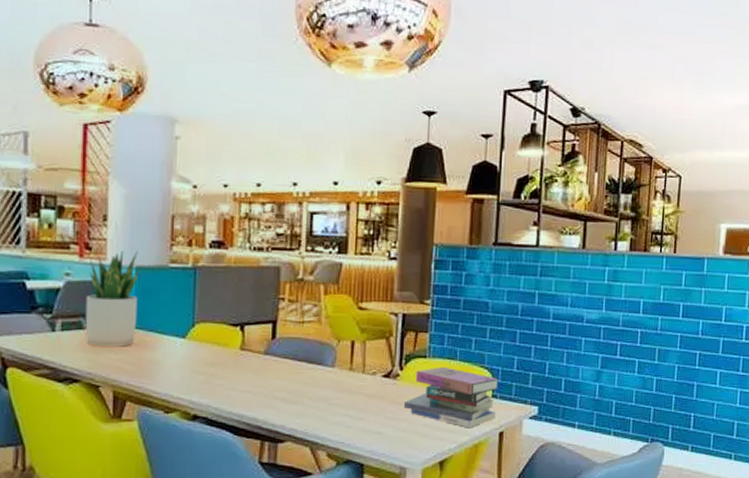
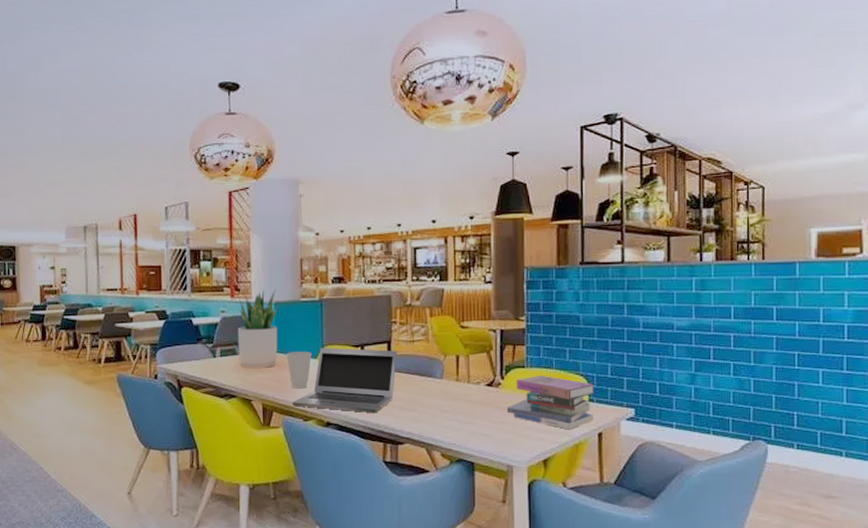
cup: none [147,329,179,374] -> present [286,352,311,389]
laptop: none [151,325,283,406] -> present [292,348,397,414]

